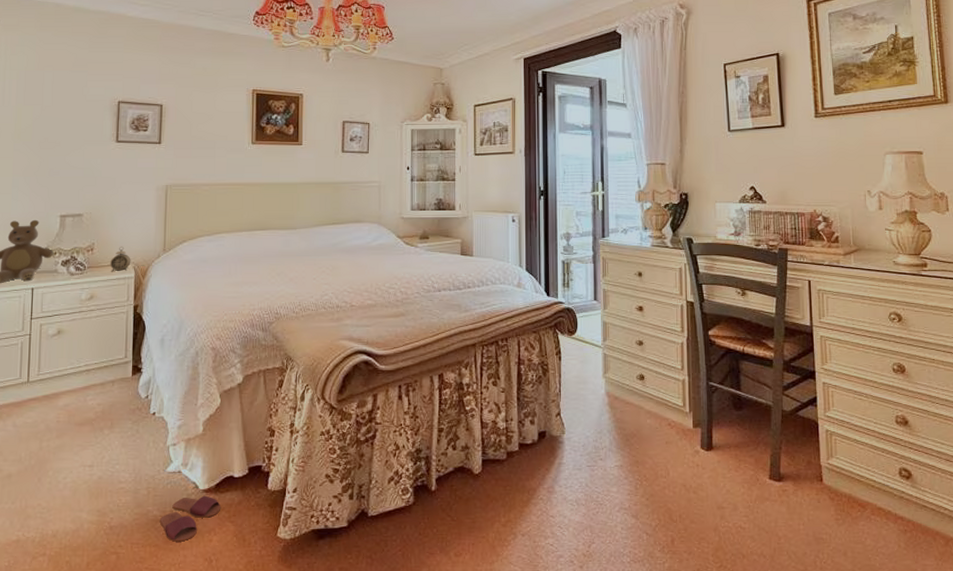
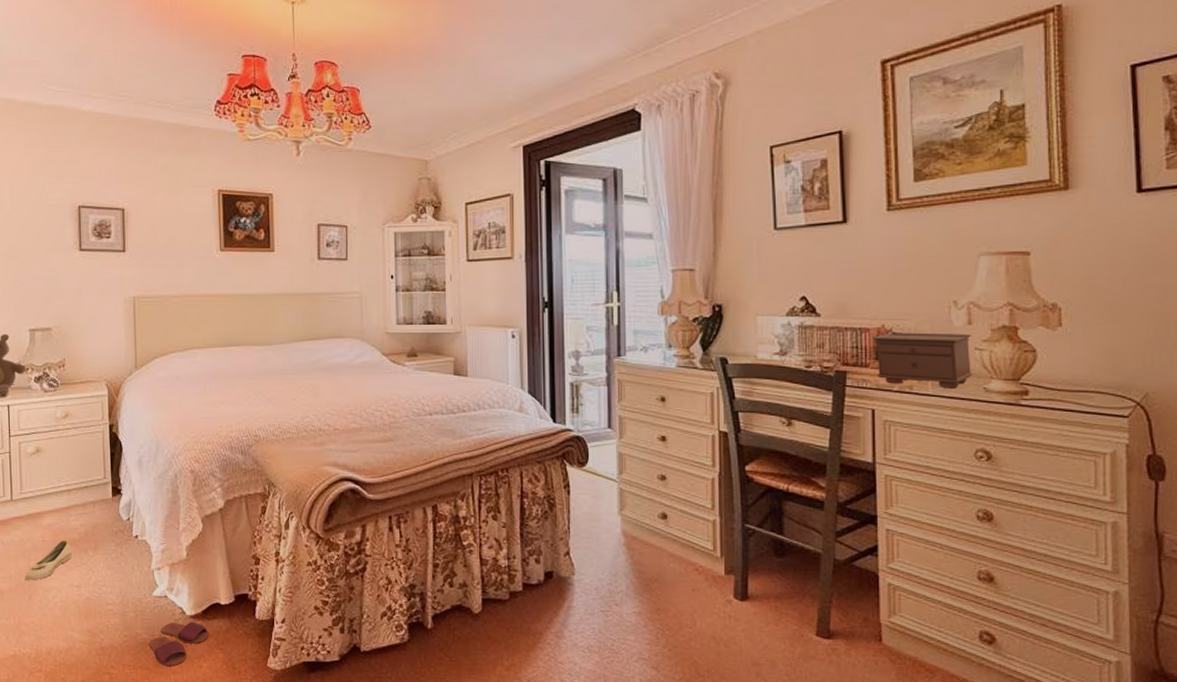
shoe: none [35,420,87,462] -> present [25,540,72,581]
alarm clock: present [110,246,131,272] -> none [82,362,103,389]
jewelry box: none [807,216,885,262] -> present [872,333,973,389]

